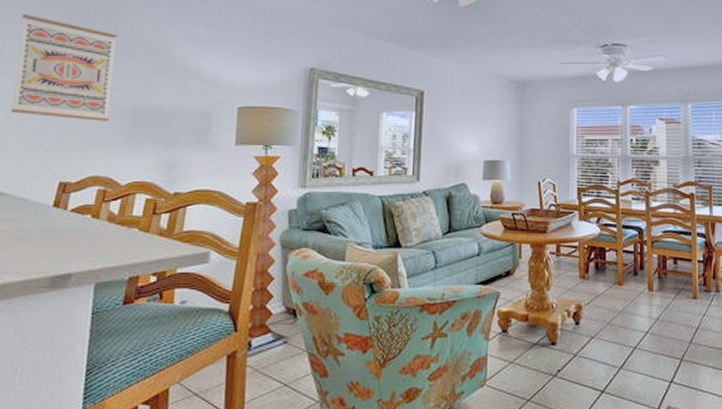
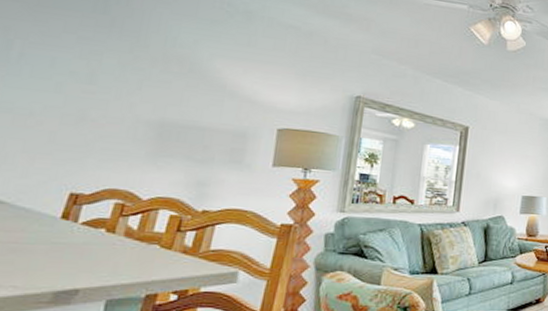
wall art: present [12,13,118,122] -> none [16,12,148,134]

